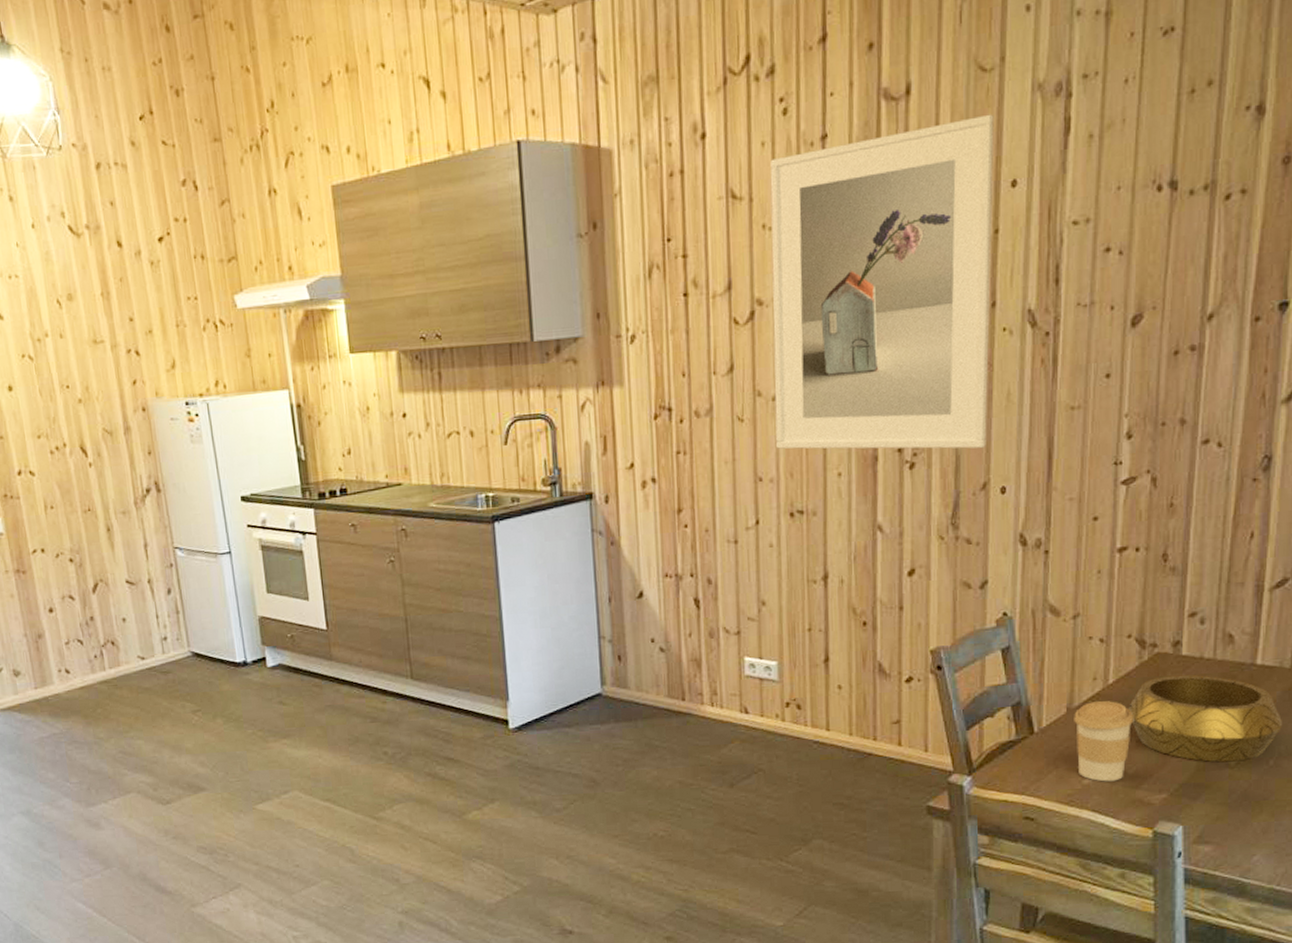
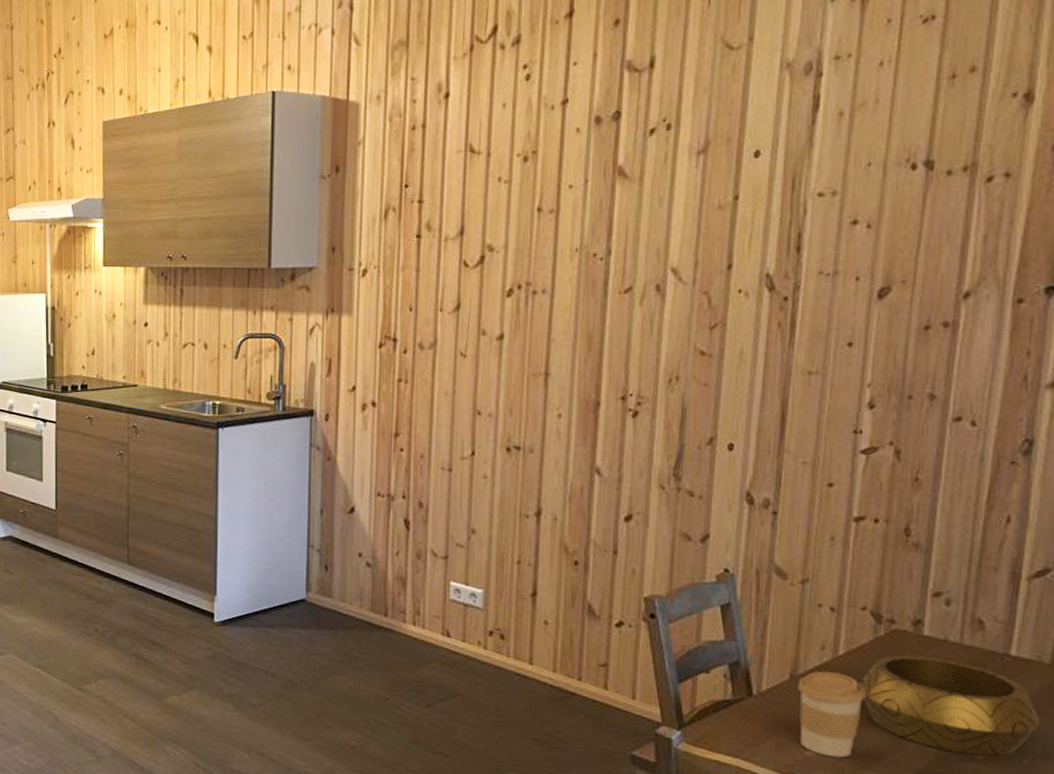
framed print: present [770,114,994,449] -> none [497,88,739,405]

